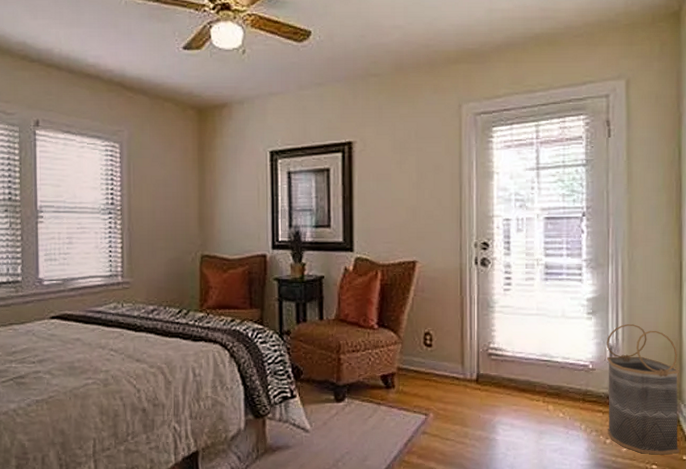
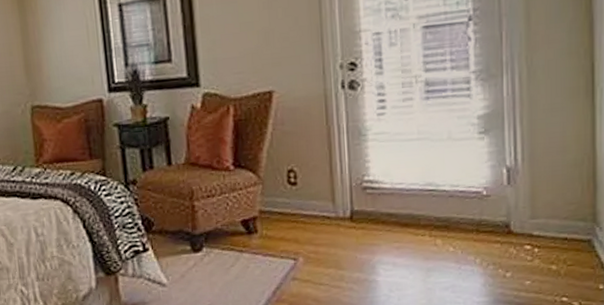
basket: present [606,324,680,455] -> none [503,140,595,286]

